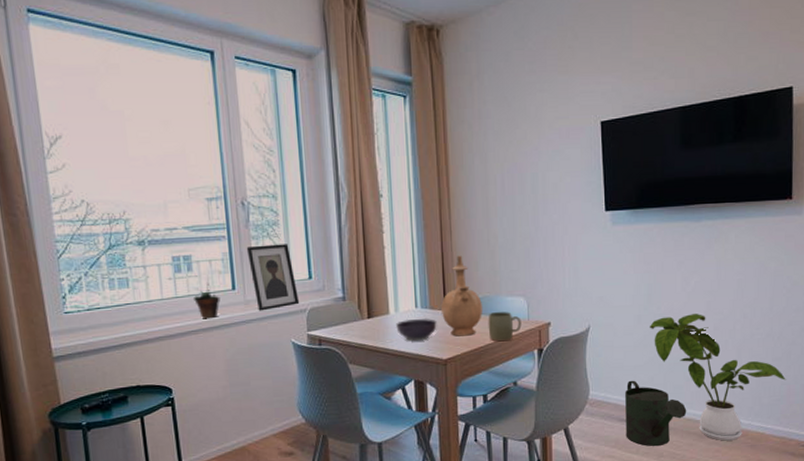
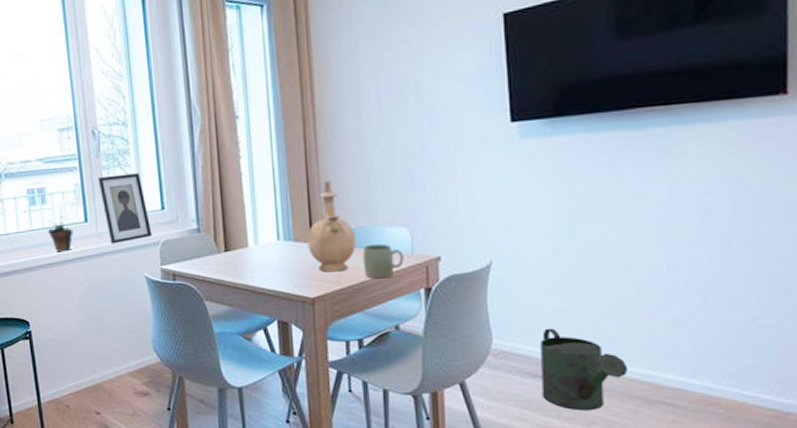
bowl: present [396,318,437,341] -> none [256,251,303,276]
house plant: present [649,314,787,441] -> none [572,246,781,409]

